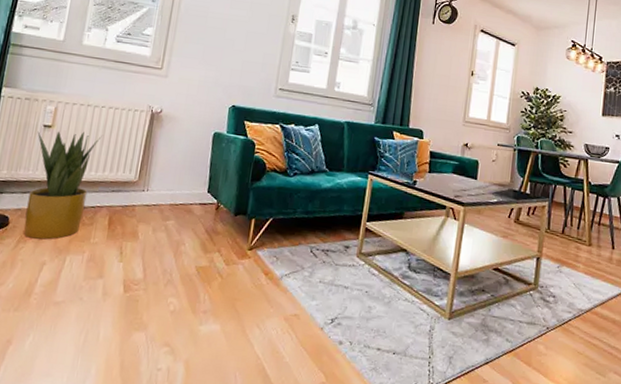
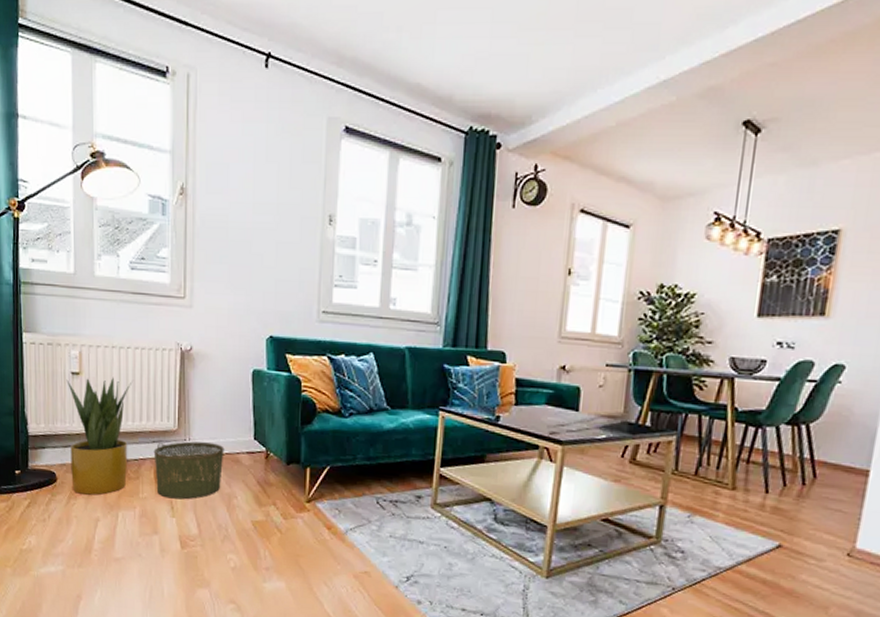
basket: none [108,192,179,246] -> present [153,441,224,500]

